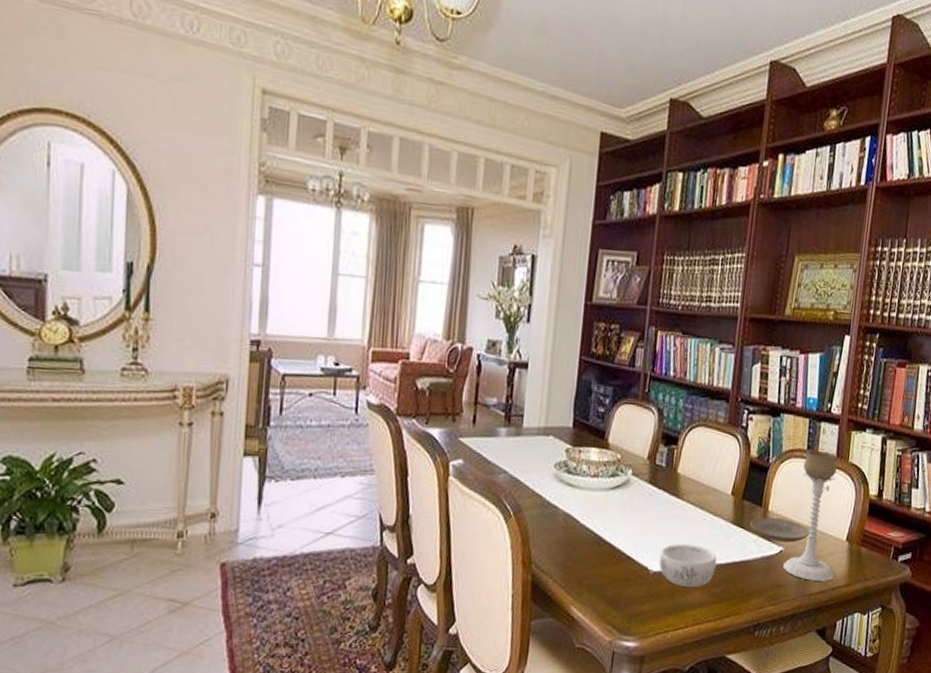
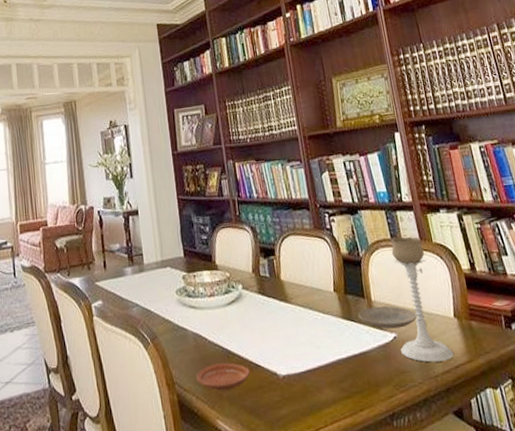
plate: none [558,549,620,578] -> present [196,362,250,391]
decorative bowl: present [659,544,717,587] -> none [284,344,339,386]

